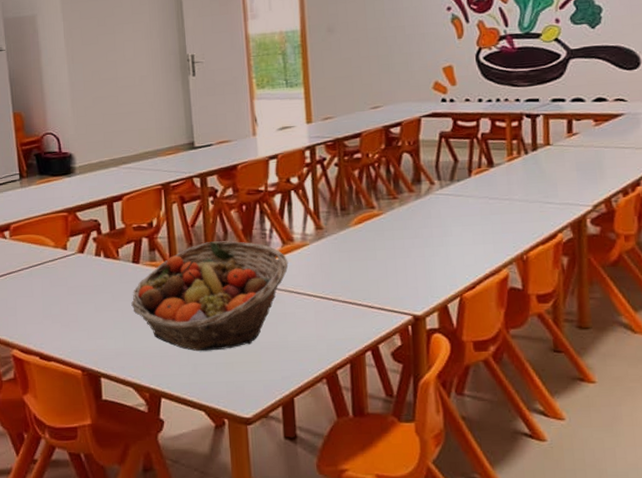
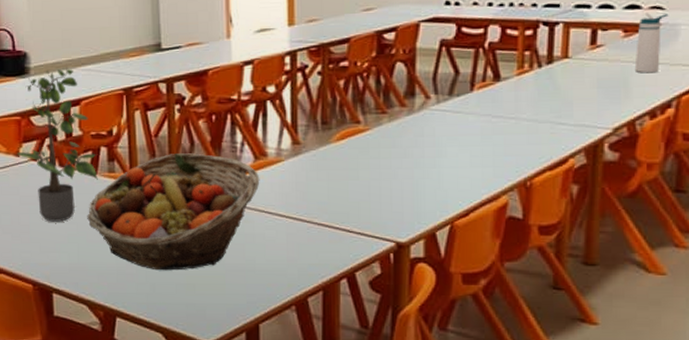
potted plant: none [64,166,140,310] -> present [17,67,98,222]
water bottle: none [606,104,631,157] -> present [634,12,669,73]

